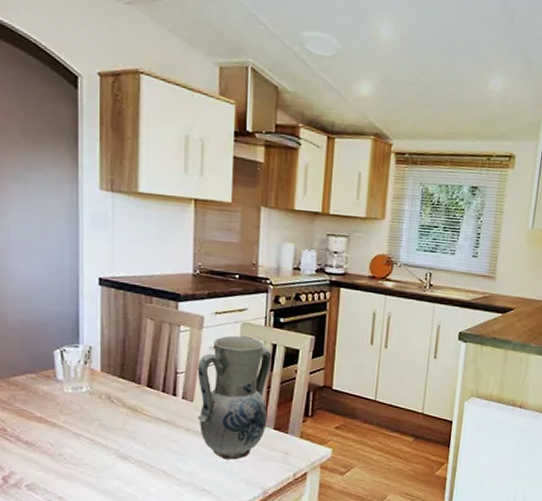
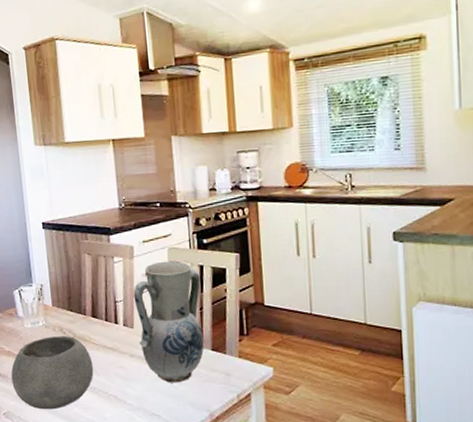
bowl: none [40,403,142,483] -> present [11,335,94,410]

